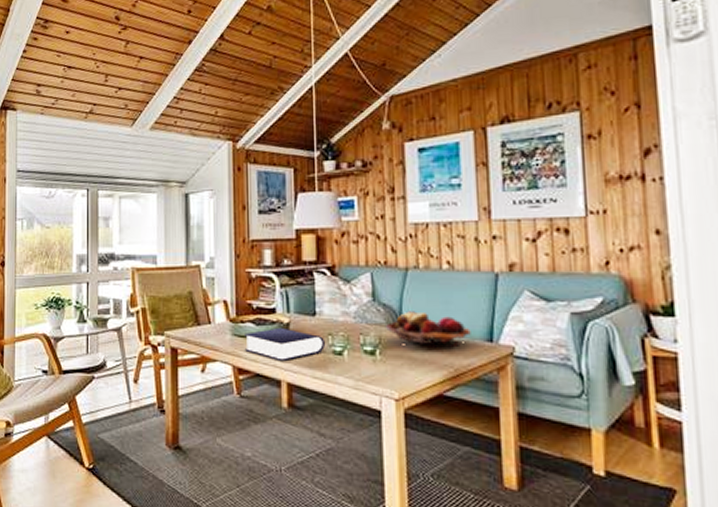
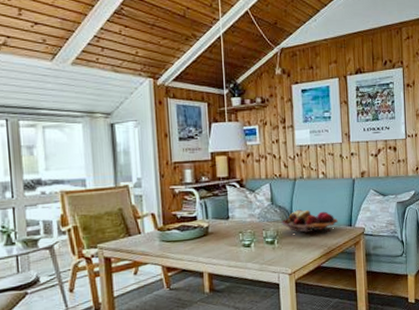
book: present [243,327,325,362] -> none [170,231,237,258]

